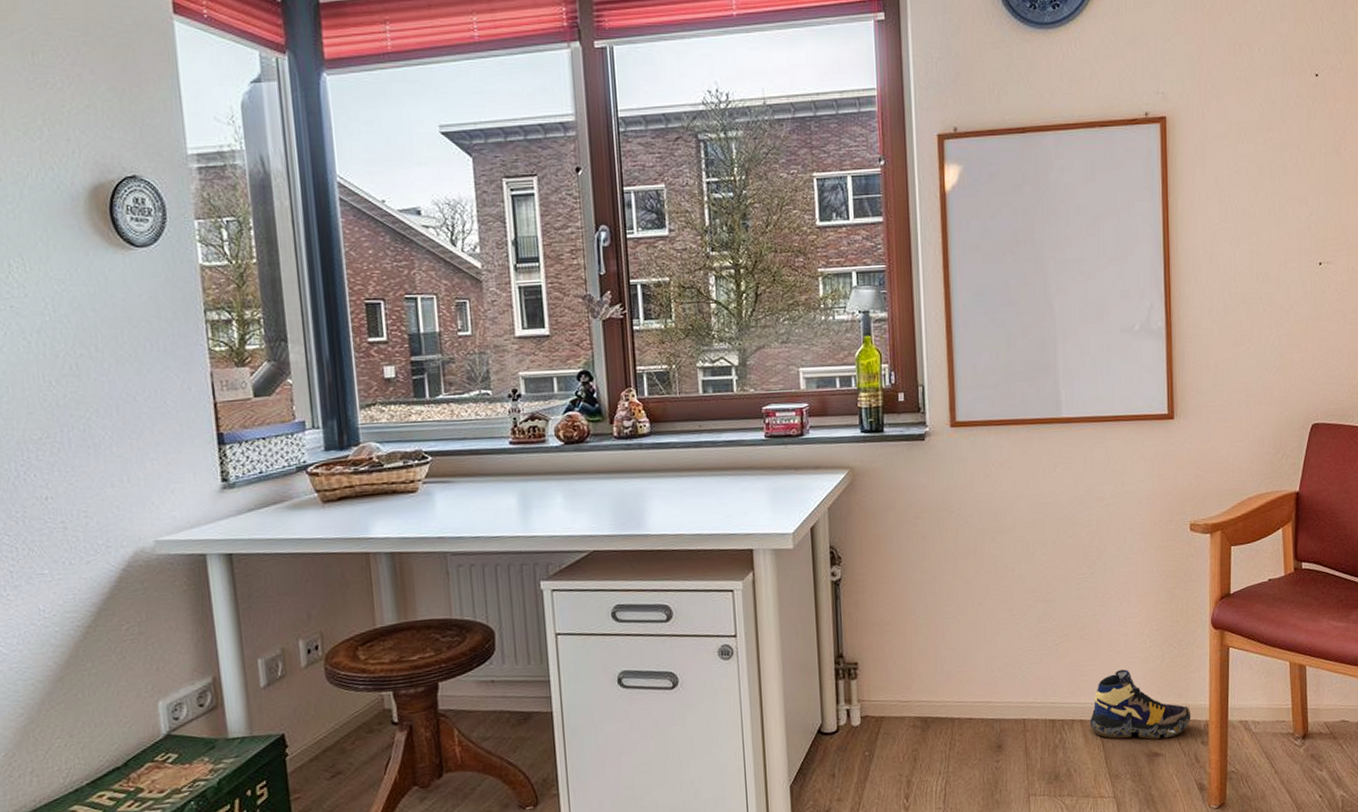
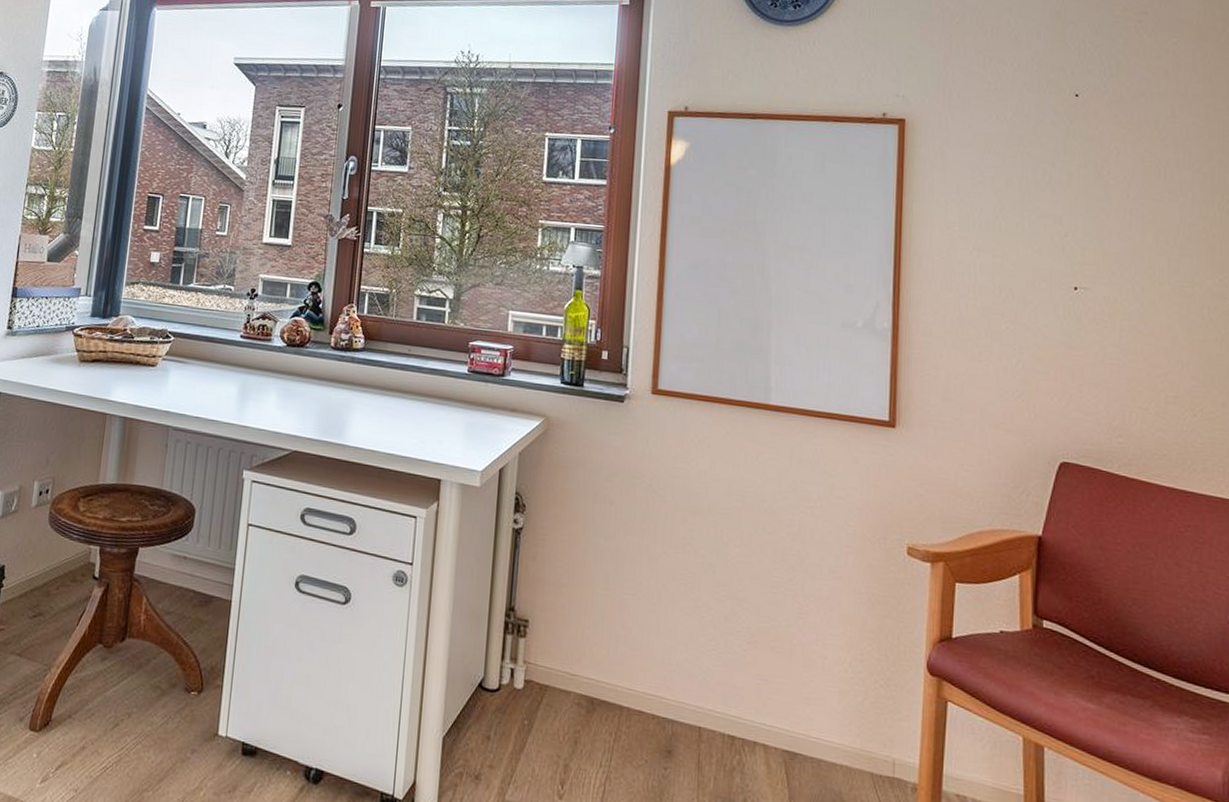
shoe: present [1090,669,1191,740] -> none [775,696,897,794]

